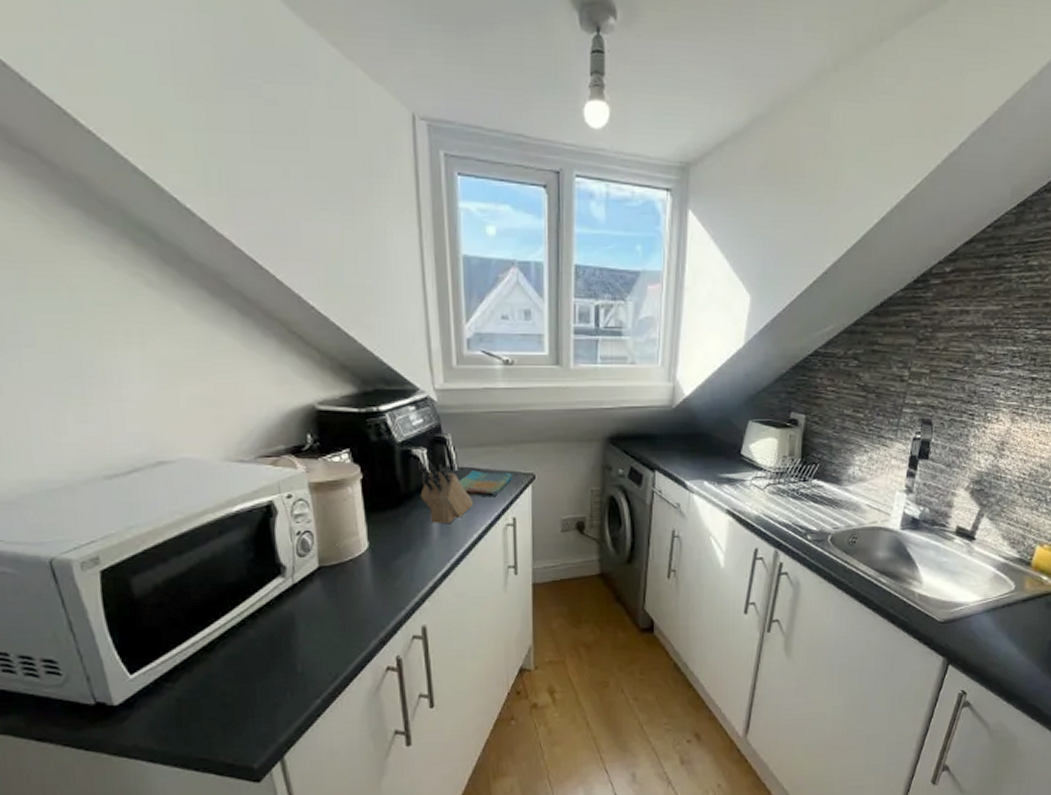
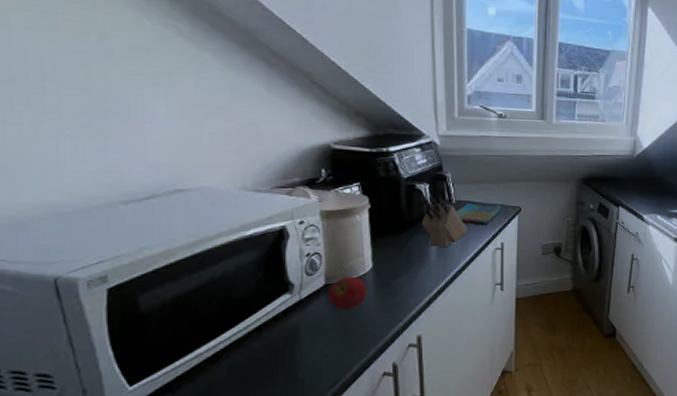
fruit: none [323,557,365,596] -> present [328,276,368,310]

